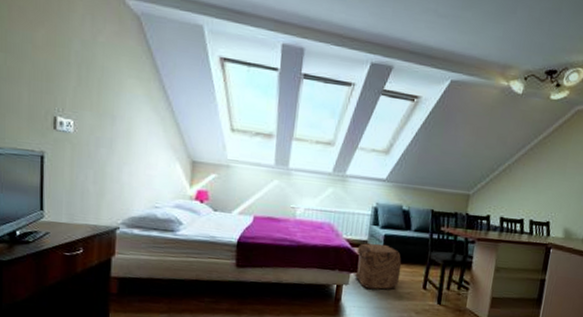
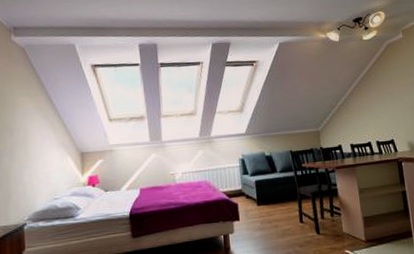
ottoman: present [354,243,402,290] -> none [234,189,278,233]

